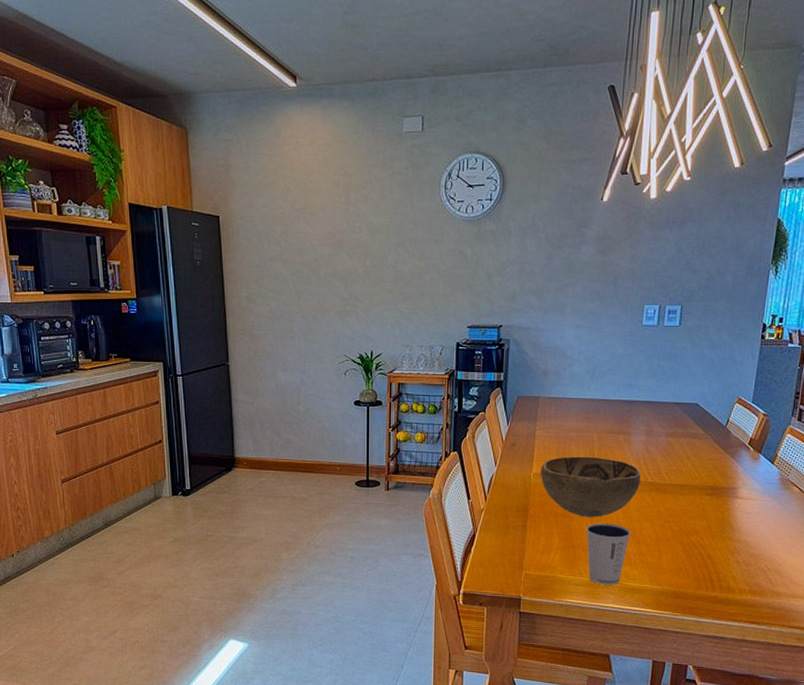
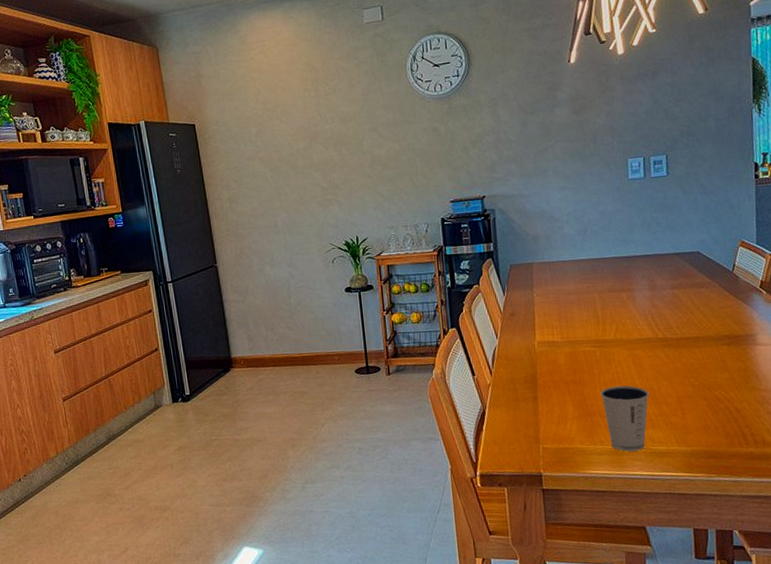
decorative bowl: present [540,456,642,517] -> none [543,318,652,382]

